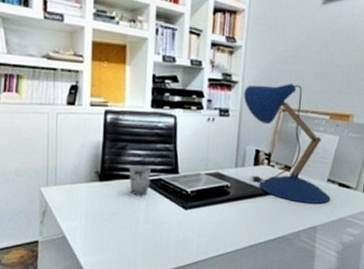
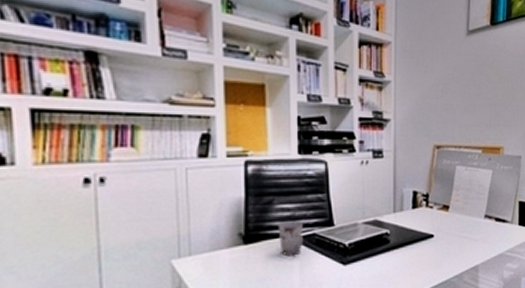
desk lamp: present [244,83,331,204] -> none [397,118,489,243]

